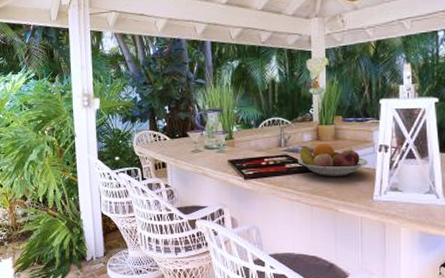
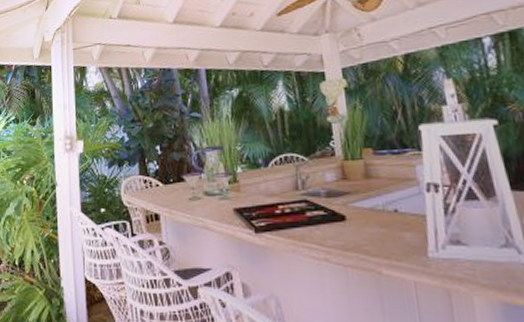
fruit bowl: present [298,143,368,176] -> none [322,183,414,227]

